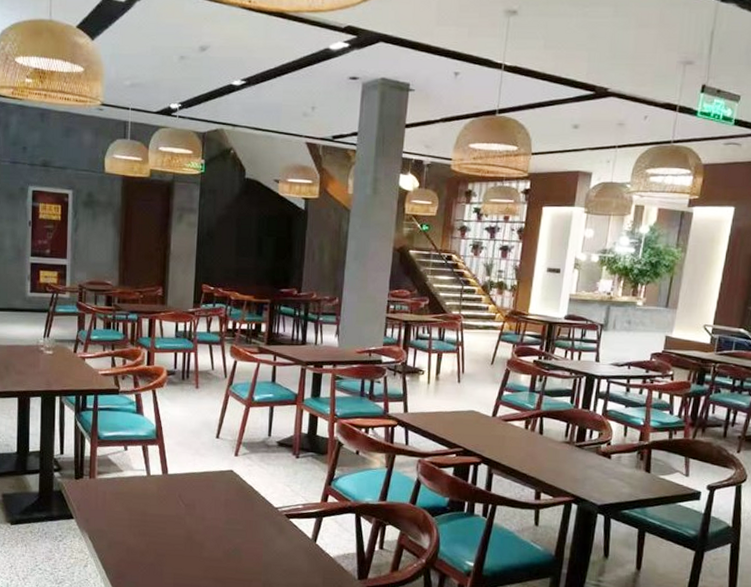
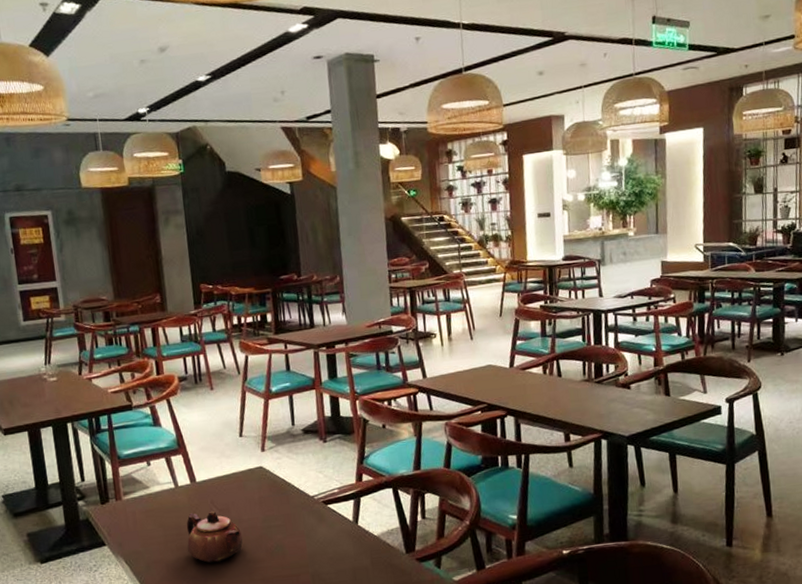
teapot: none [150,503,204,555] -> present [186,510,243,563]

